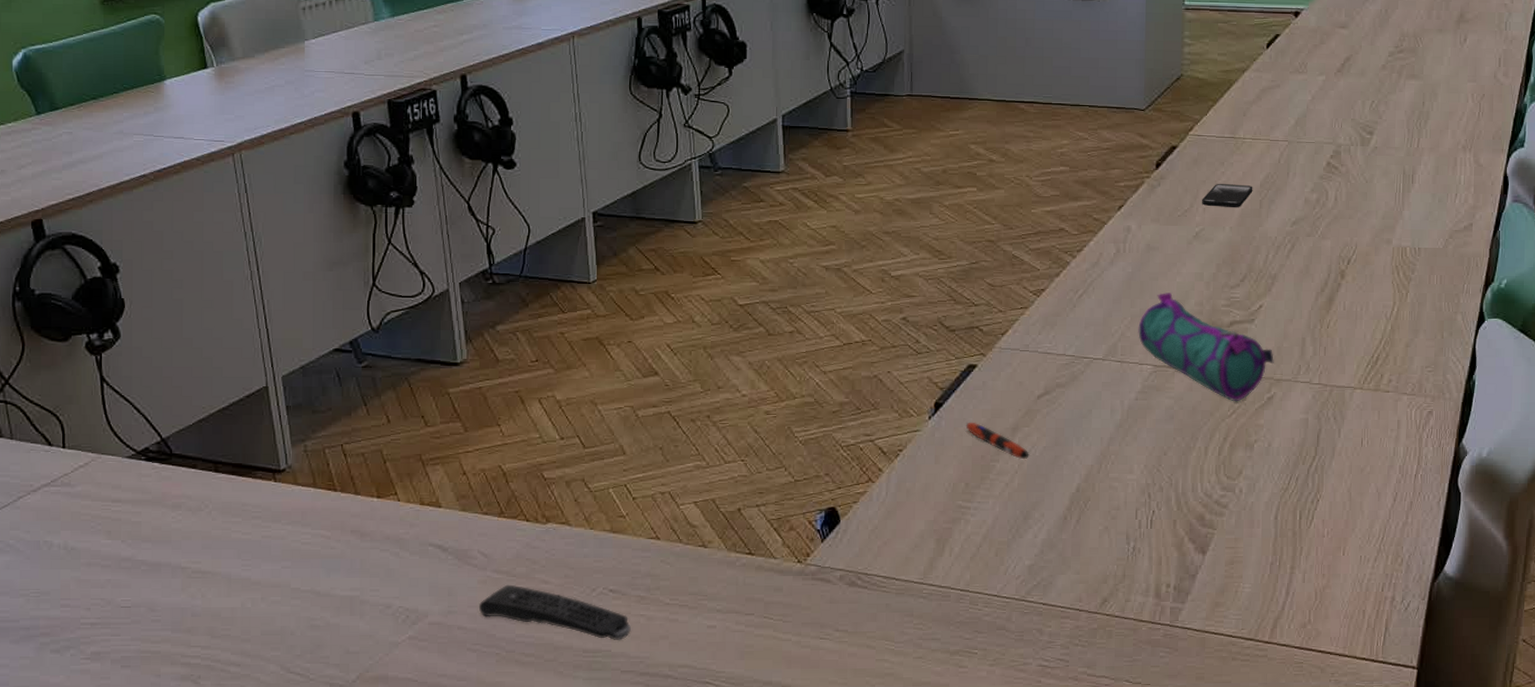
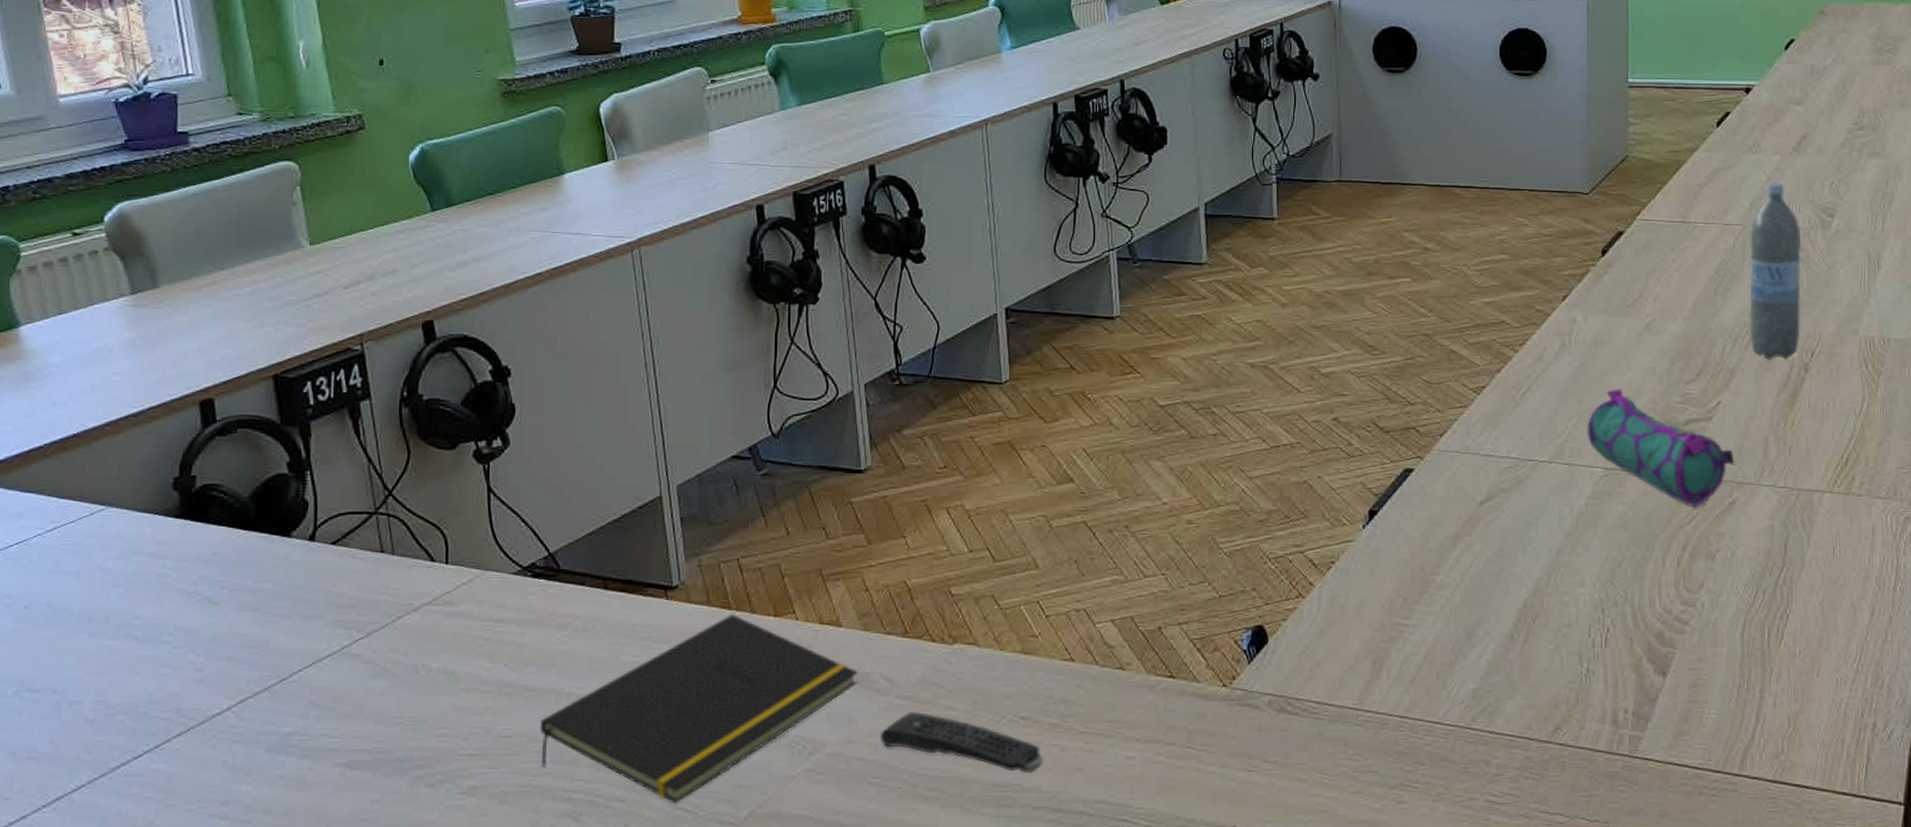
notepad: none [157,496,457,668] -> present [539,614,858,803]
pen: present [965,422,1029,459] -> none [1402,531,1472,571]
smartphone: present [1202,183,1253,208] -> none [1652,270,1707,298]
water bottle: none [1291,101,1342,267] -> present [1749,182,1801,360]

